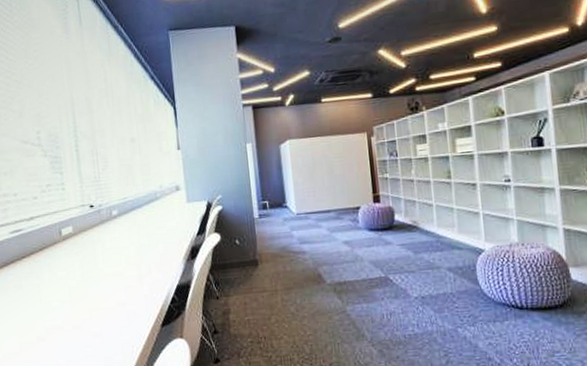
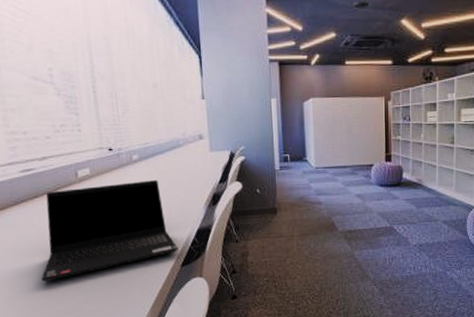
laptop computer: none [27,235,158,345] -> present [41,180,178,282]

